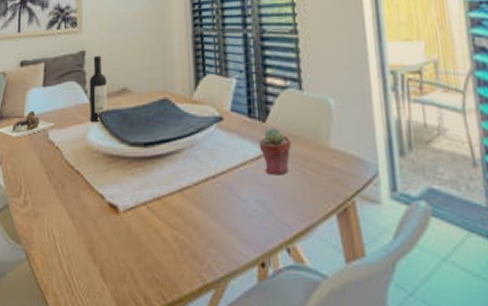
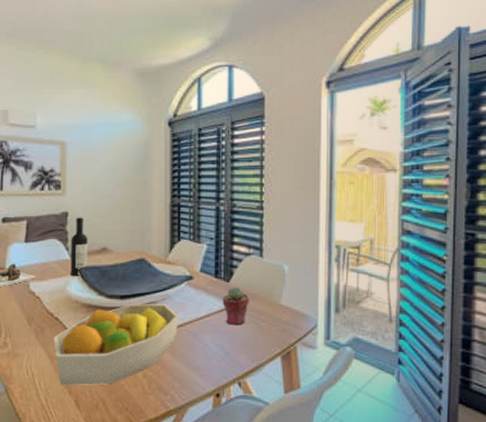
fruit bowl: none [75,152,211,252] -> present [53,303,179,386]

